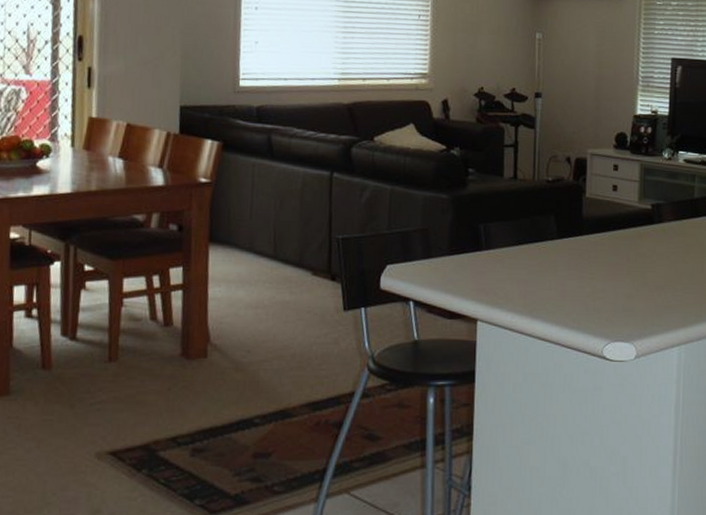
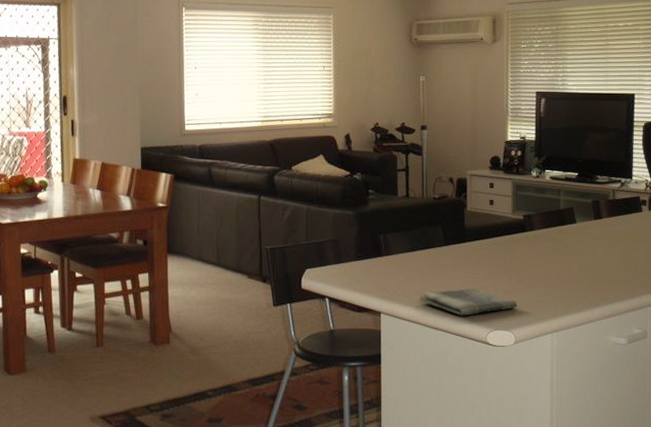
dish towel: none [525,290,641,324] -> present [419,287,518,316]

